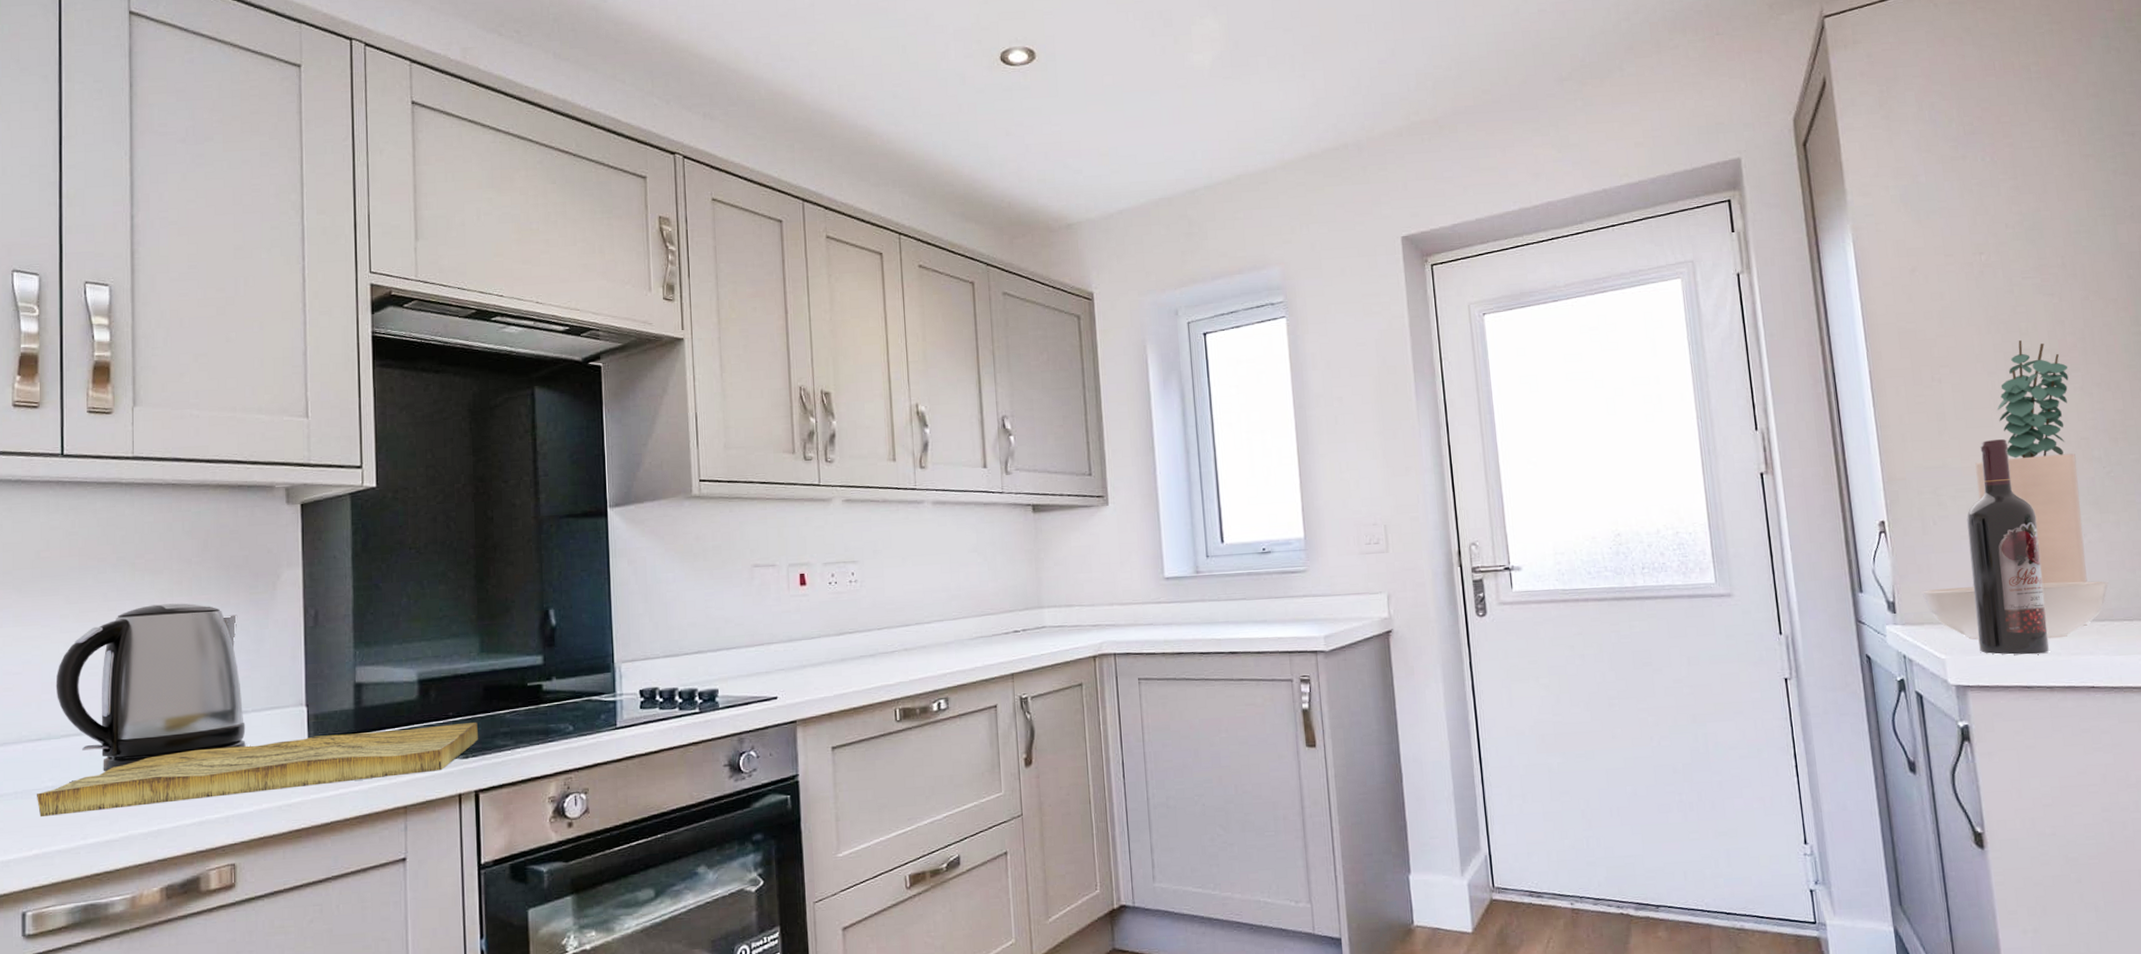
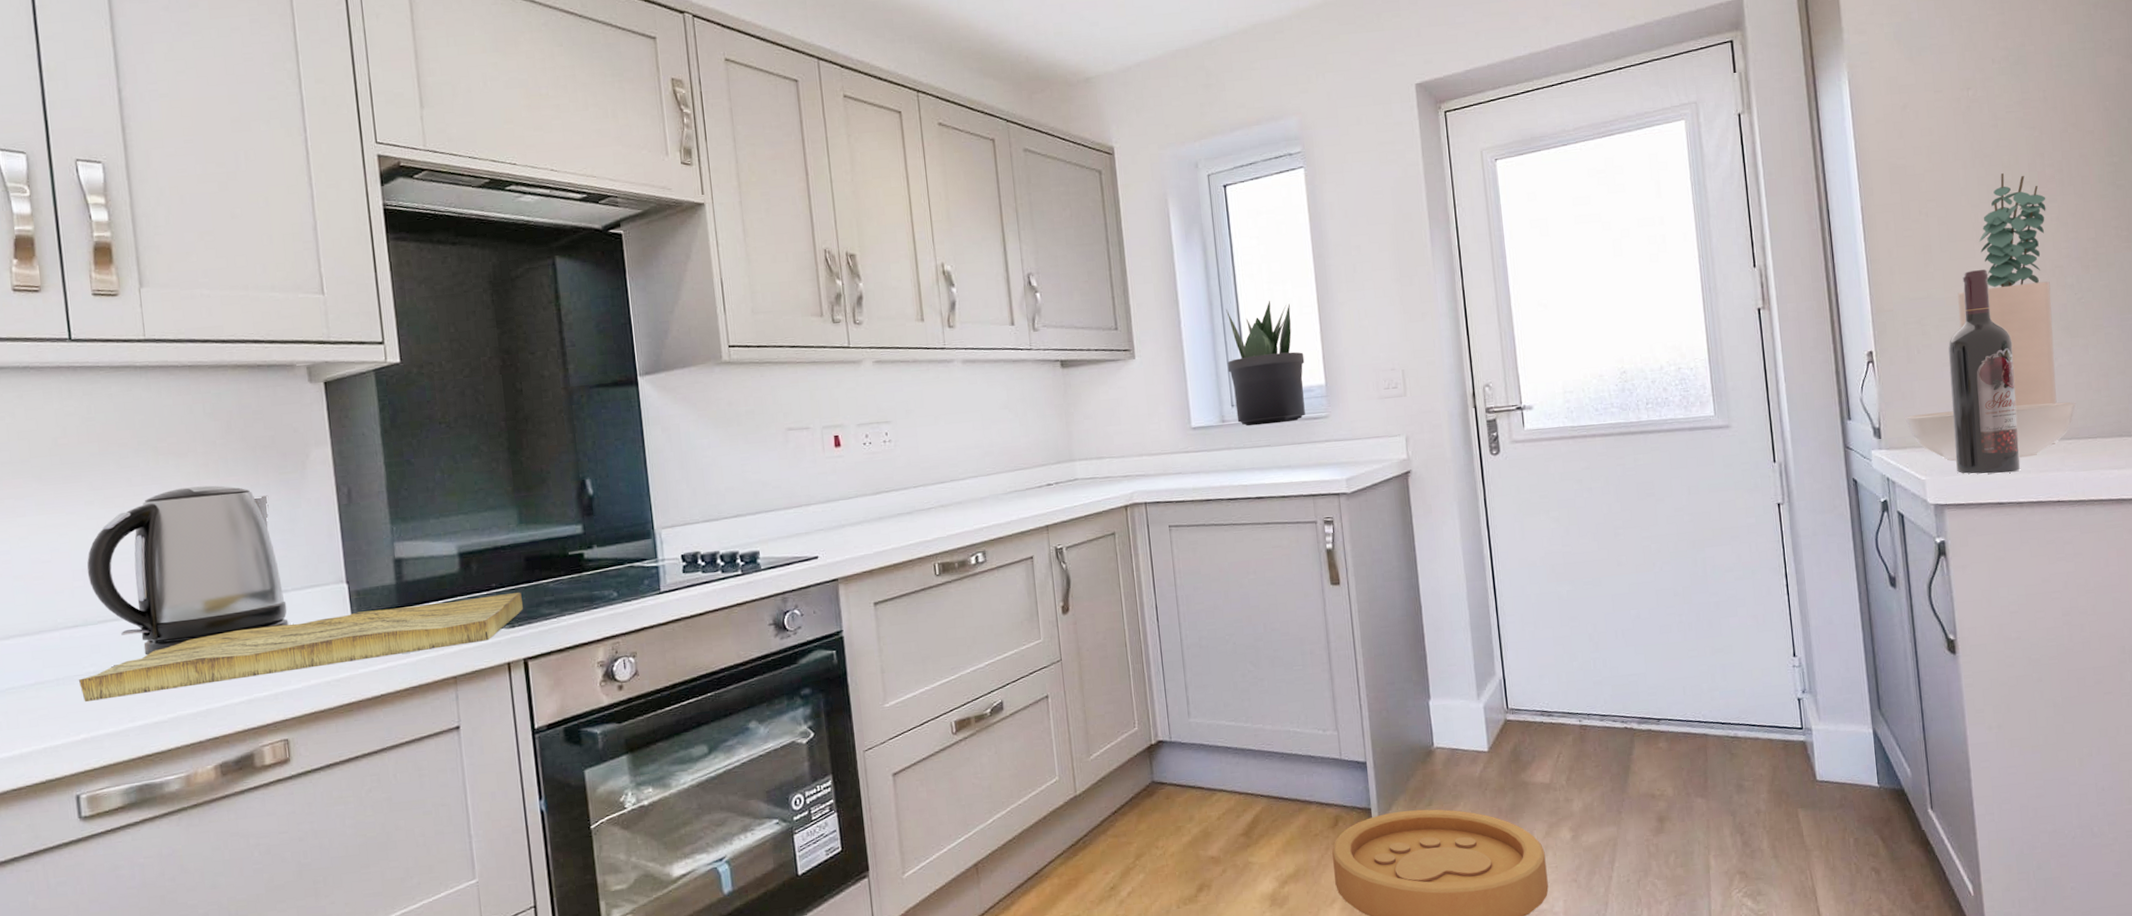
planter: none [1203,451,1283,578] -> present [1226,301,1305,427]

